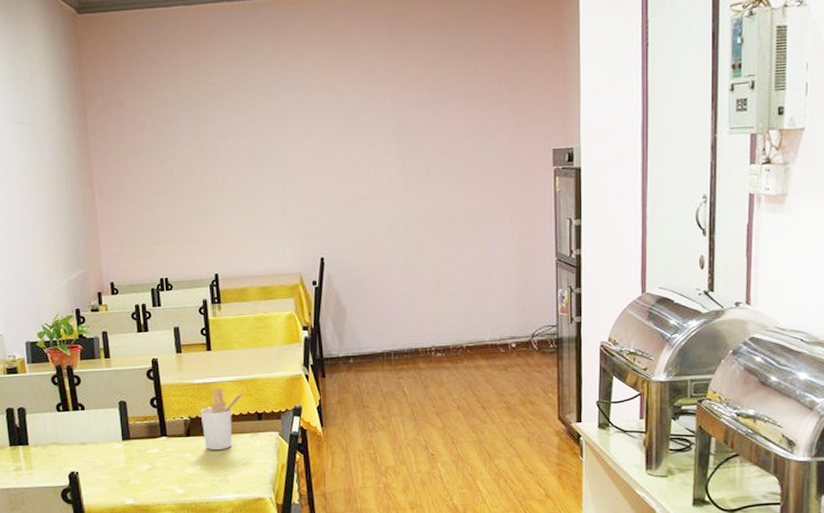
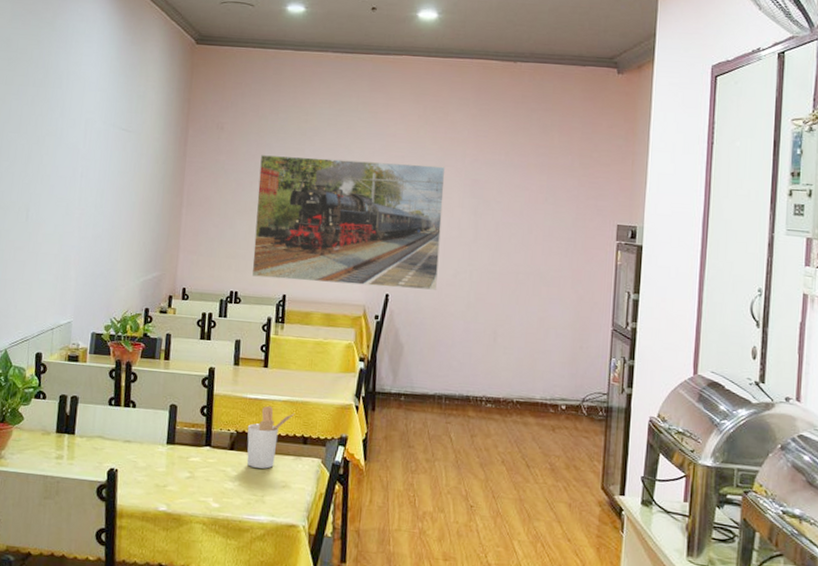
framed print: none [168,113,373,260] -> present [251,155,446,290]

